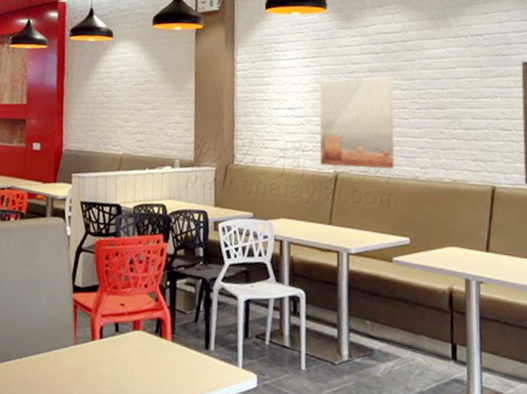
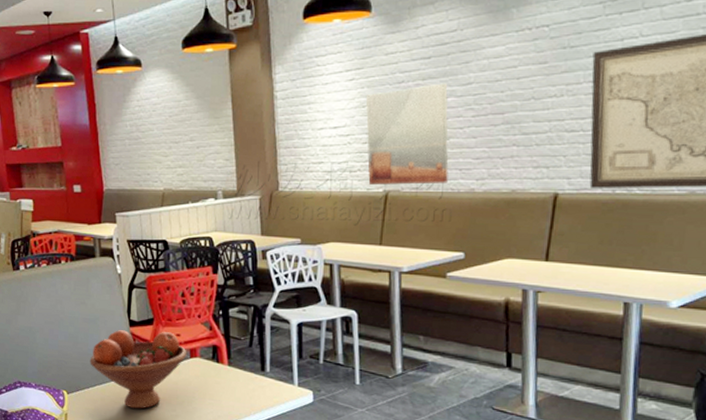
fruit bowl: none [26,295,130,385] -> present [90,330,187,409]

